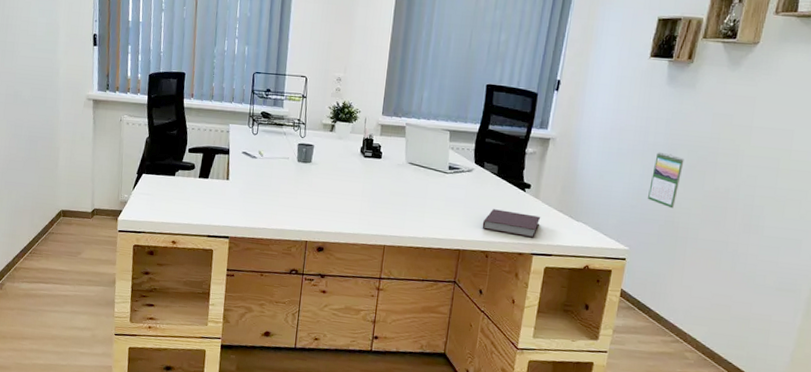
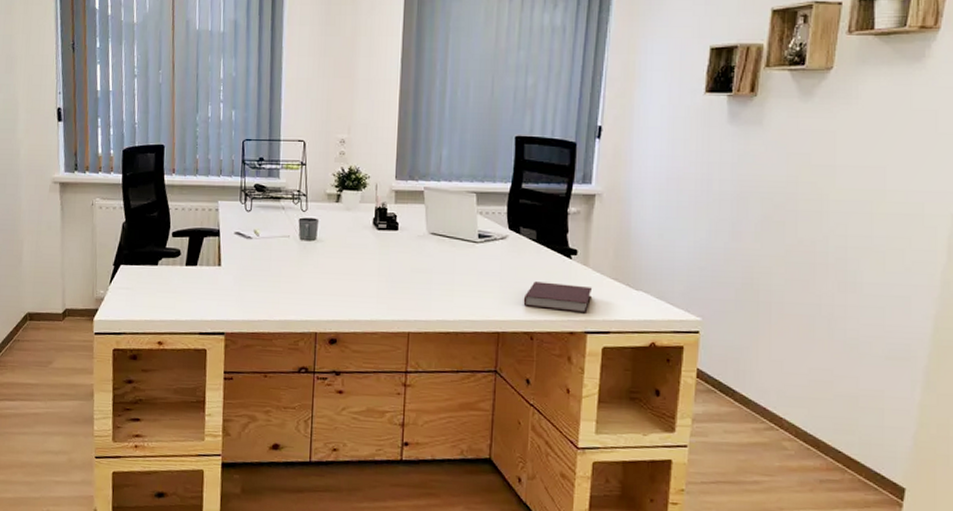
calendar: present [648,151,684,209] -> none [719,202,758,268]

